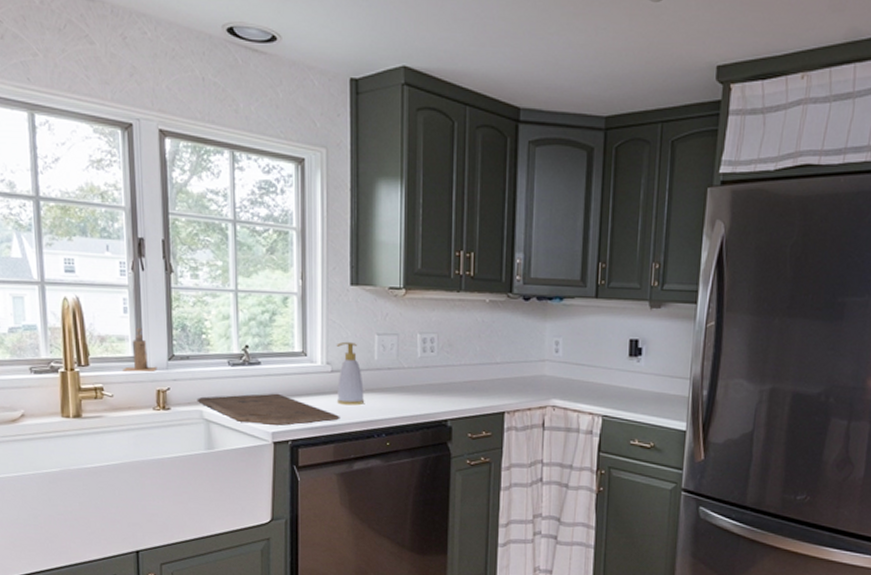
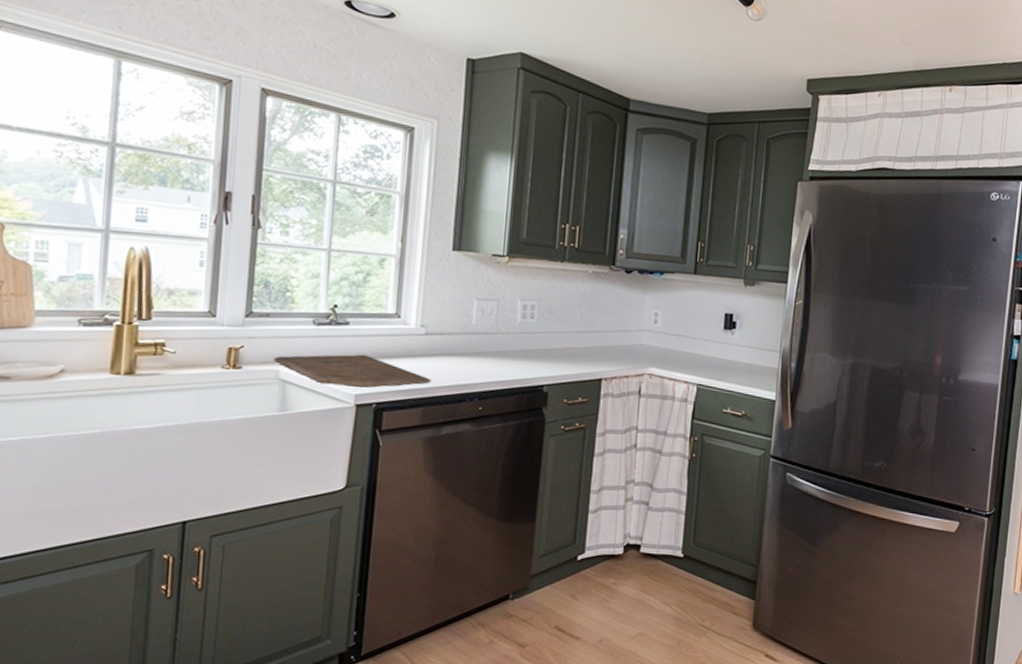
soap dispenser: present [122,327,158,373] -> none [190,282,232,329]
soap bottle: present [336,341,365,405] -> none [429,304,459,369]

